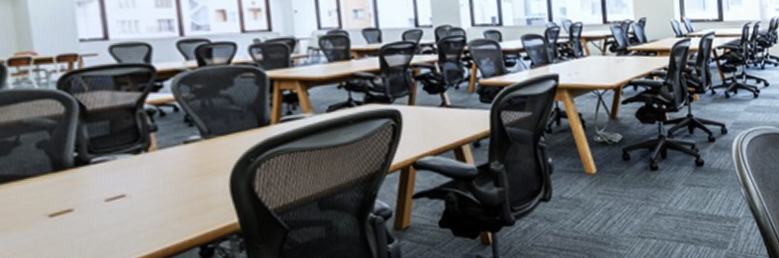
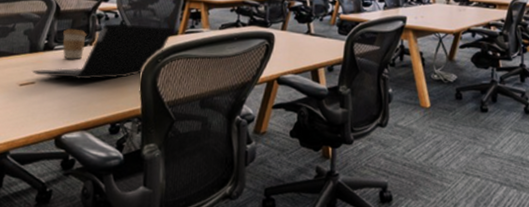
laptop computer: none [65,116,264,200] -> present [32,23,174,80]
coffee cup: none [98,132,138,174] -> present [62,28,87,59]

